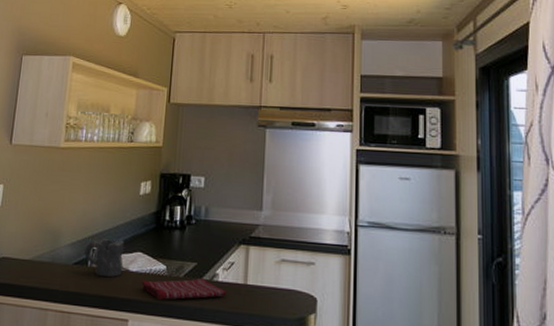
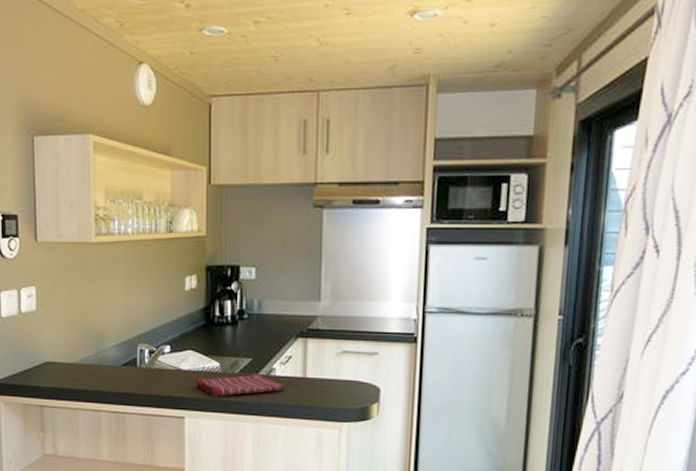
mug: present [84,238,124,278] -> none [132,337,174,377]

